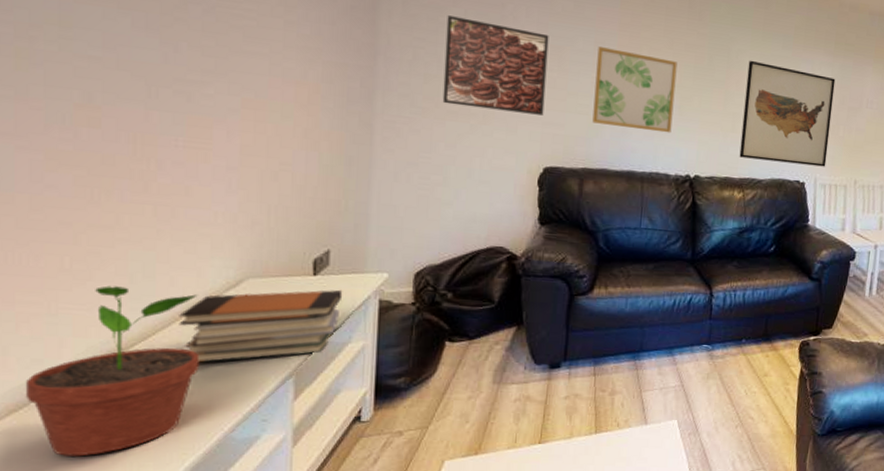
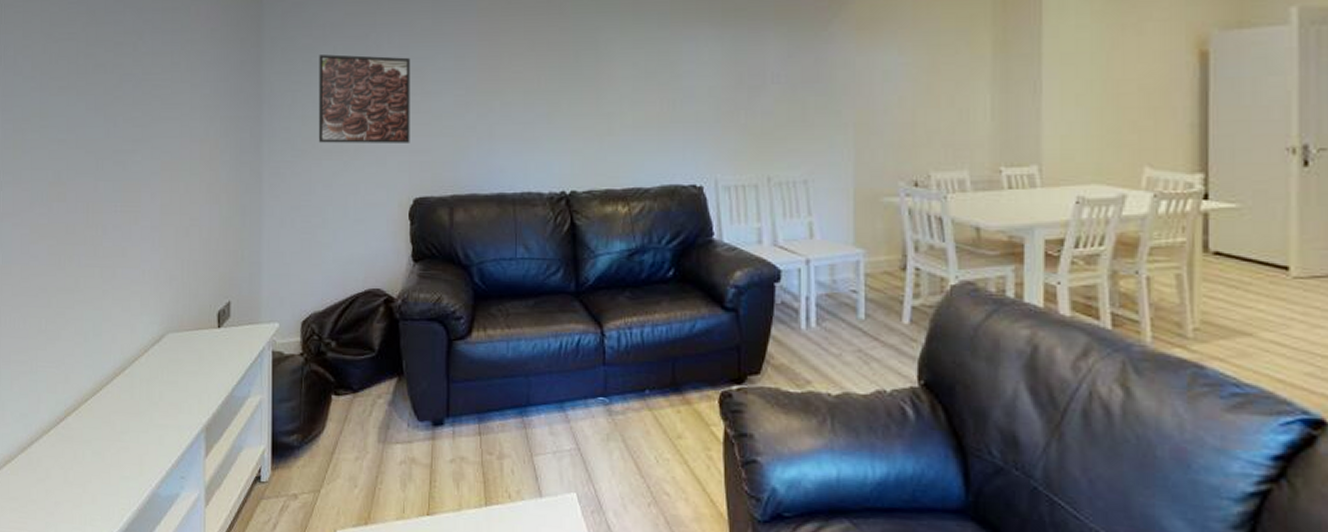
potted plant: present [25,285,200,457] -> none [16,344,133,507]
book stack: present [179,289,343,363] -> none [118,341,242,418]
wall art: present [592,47,678,133] -> none [458,61,541,146]
wall art: present [739,60,836,167] -> none [620,48,728,165]

